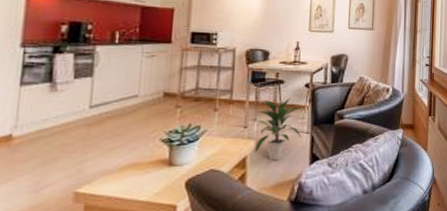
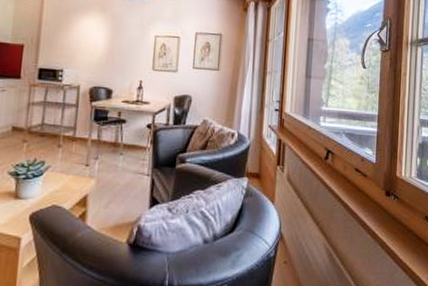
indoor plant: present [254,97,303,161] -> none [95,138,144,201]

